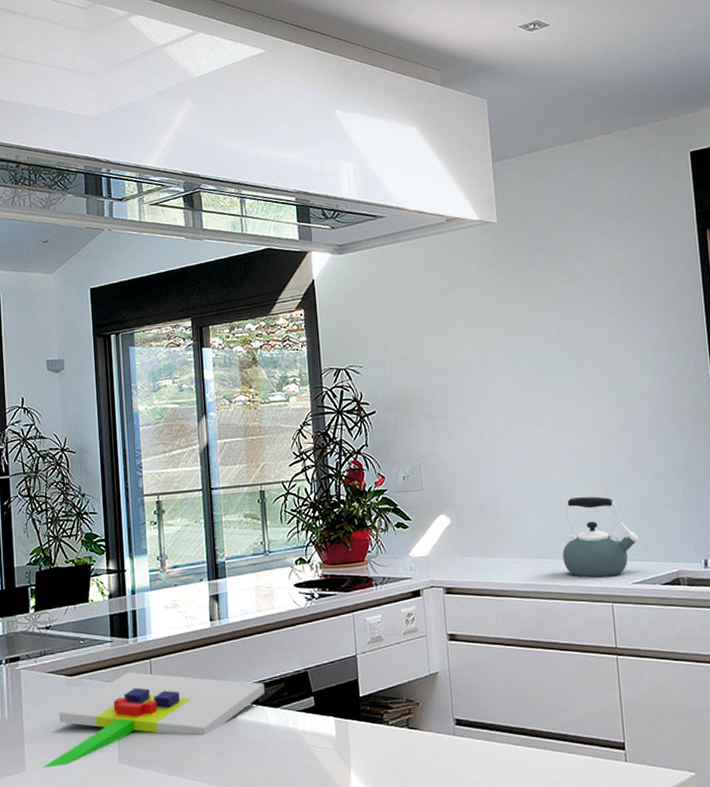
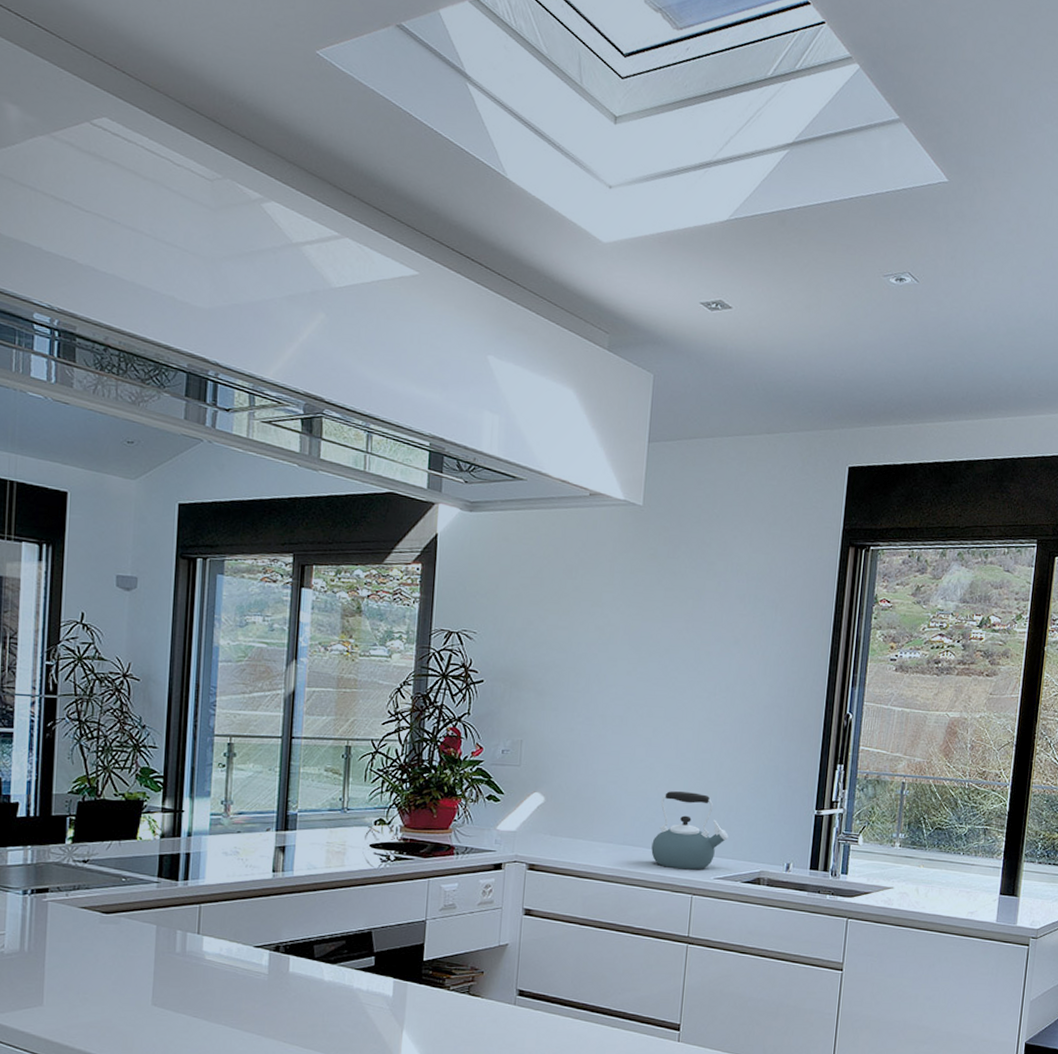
chopping board: present [42,672,265,768] -> none [63,915,323,1005]

